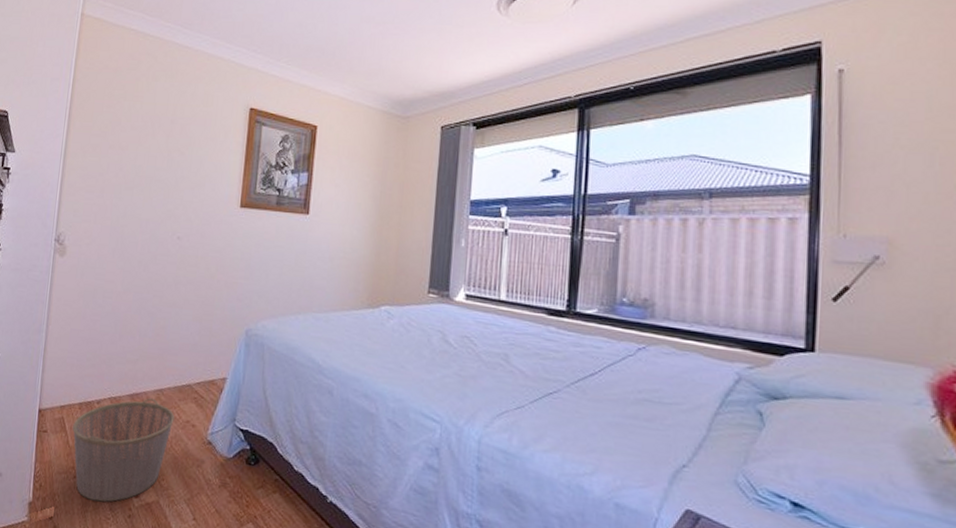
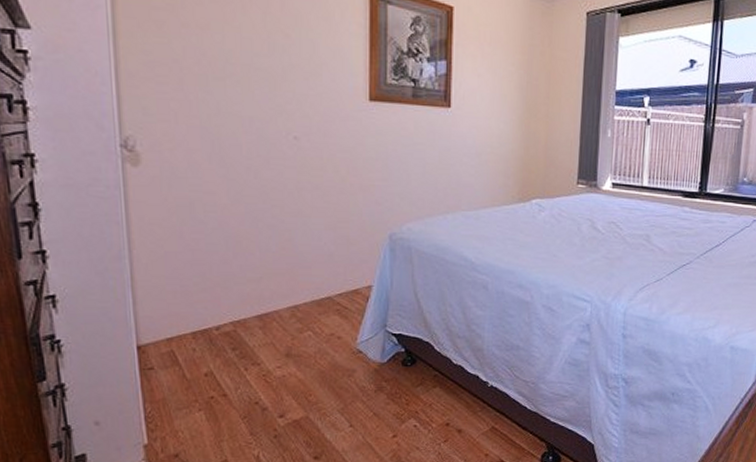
basket: present [72,398,175,502] -> none [188,316,316,429]

